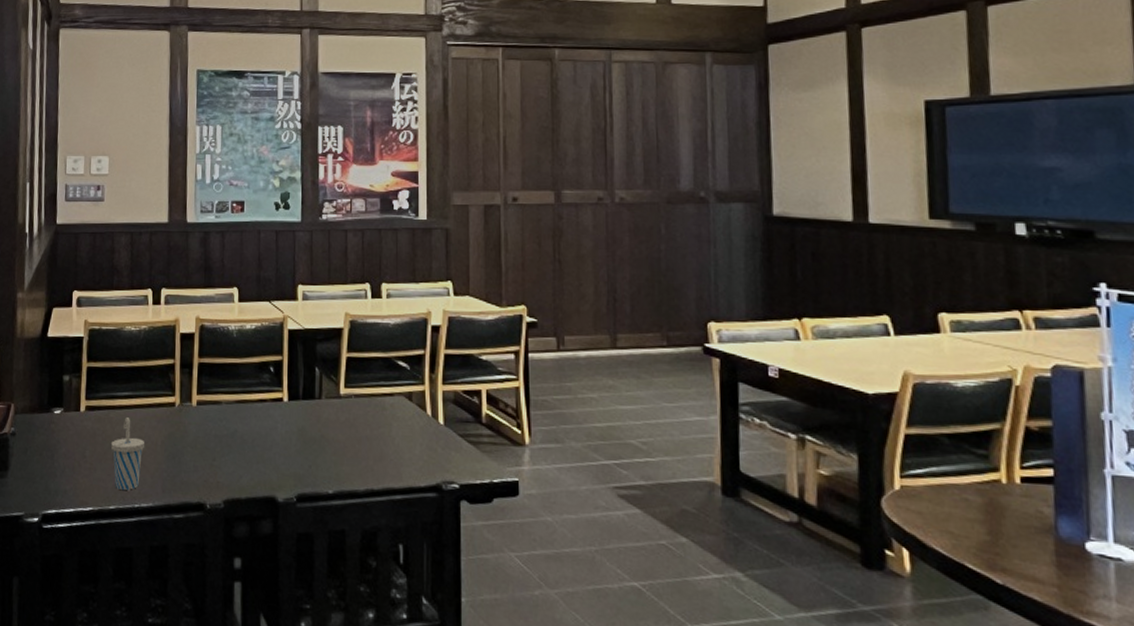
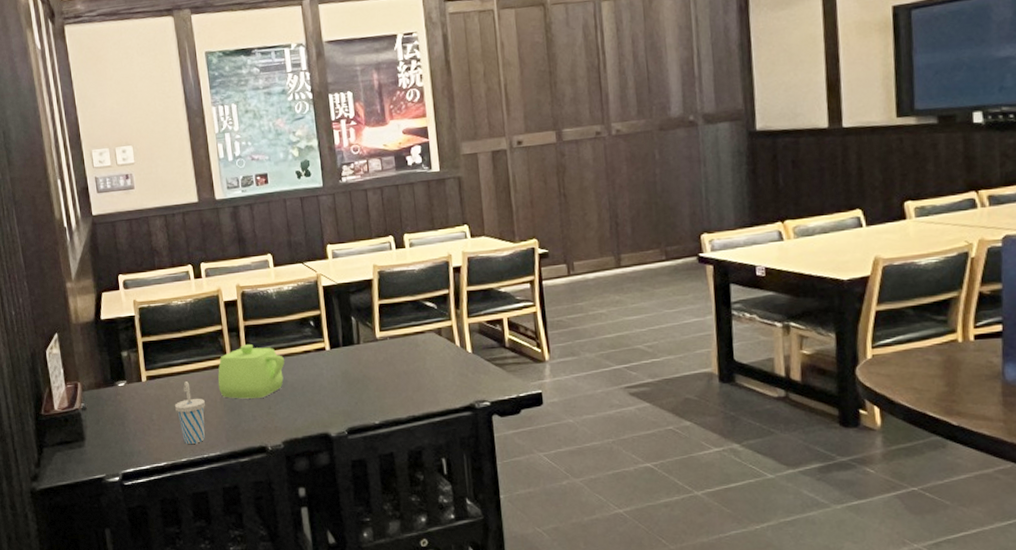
teapot: none [161,384,238,447] -> present [217,344,285,399]

